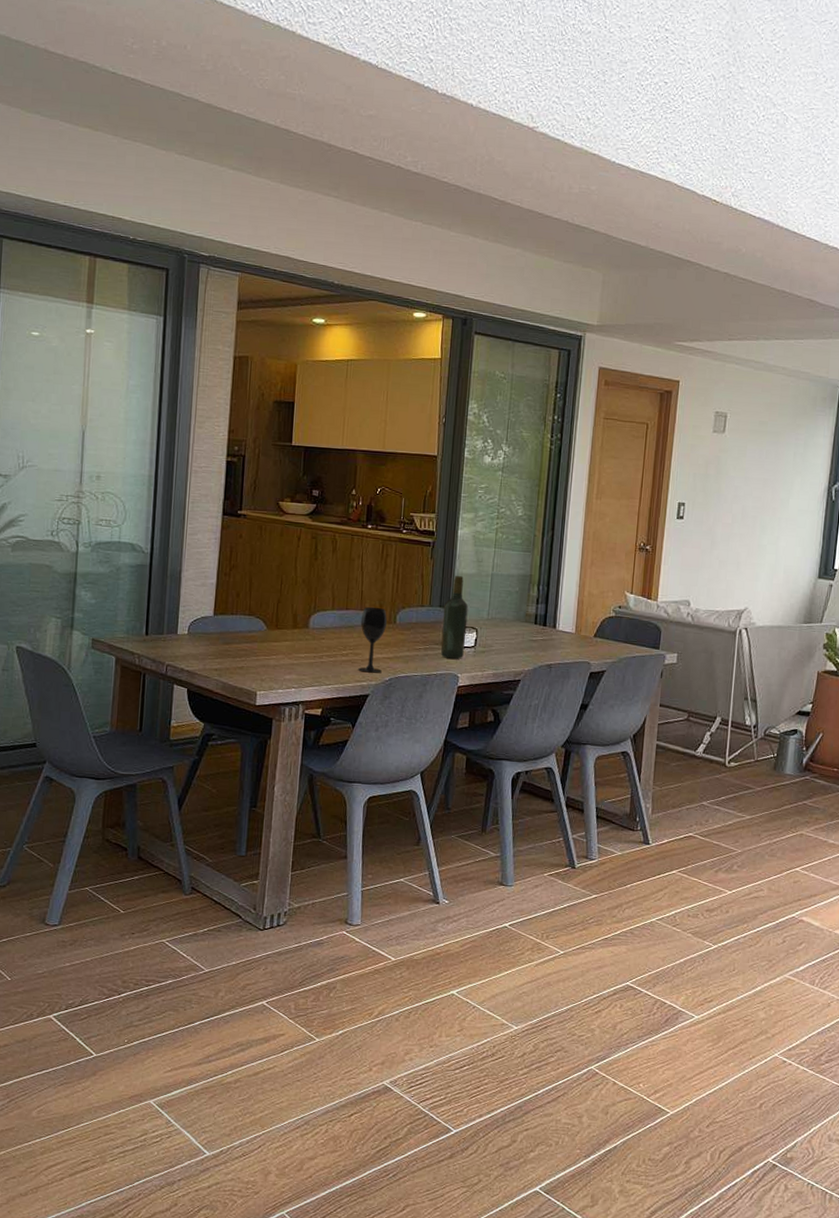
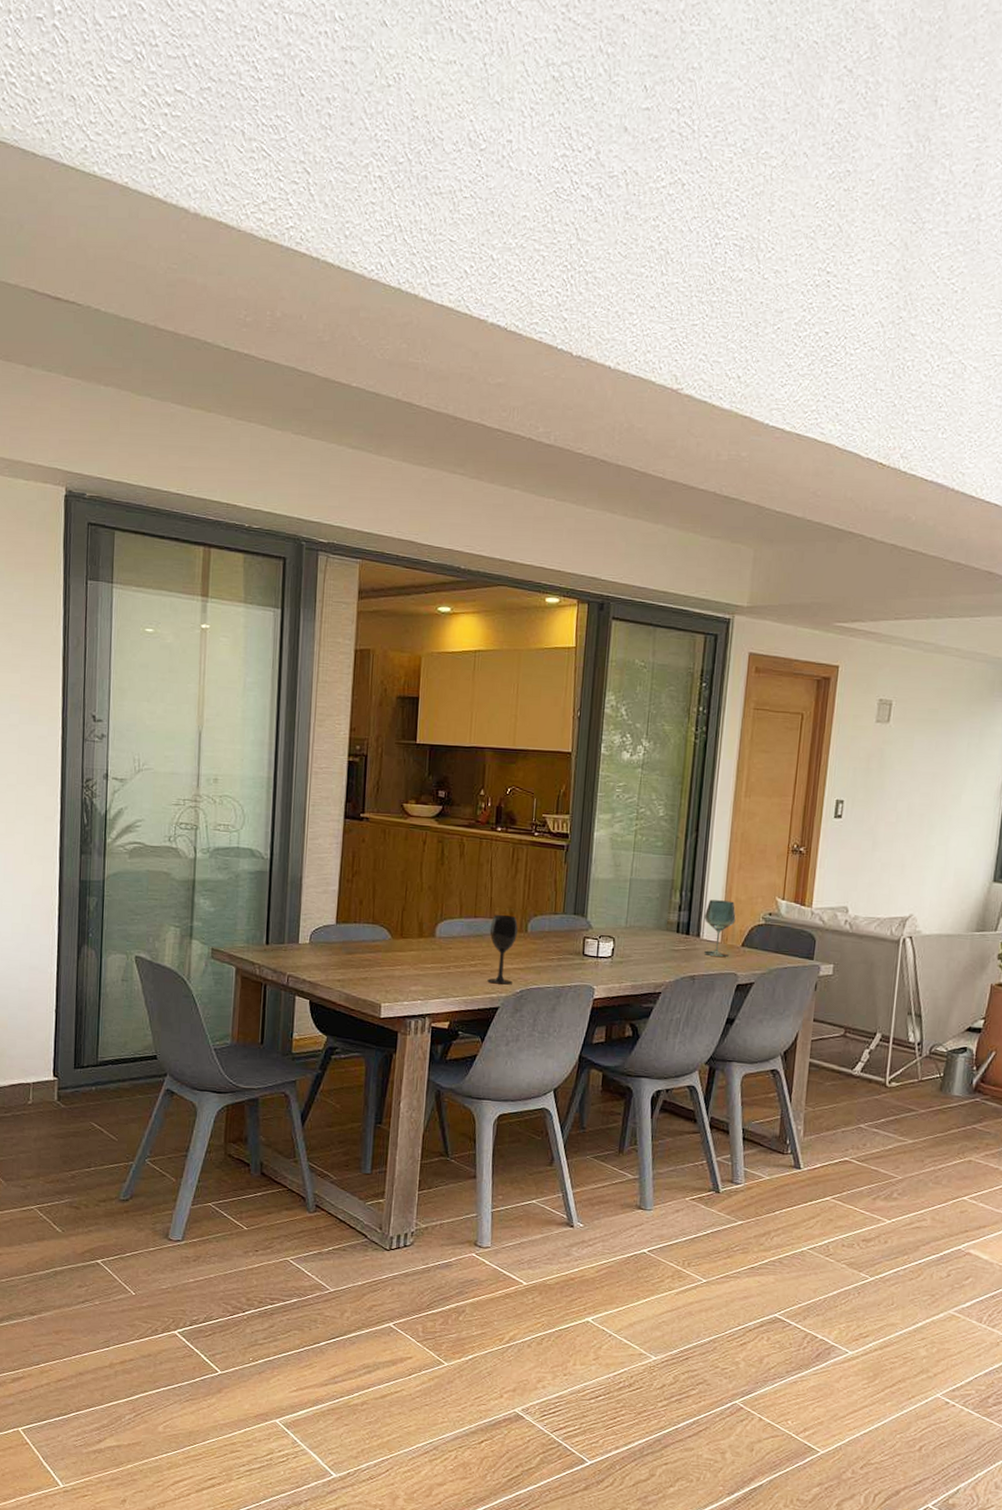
wine bottle: present [440,576,469,659] -> none [574,881,605,970]
wine glass: none [559,593,589,647] -> present [704,900,736,957]

